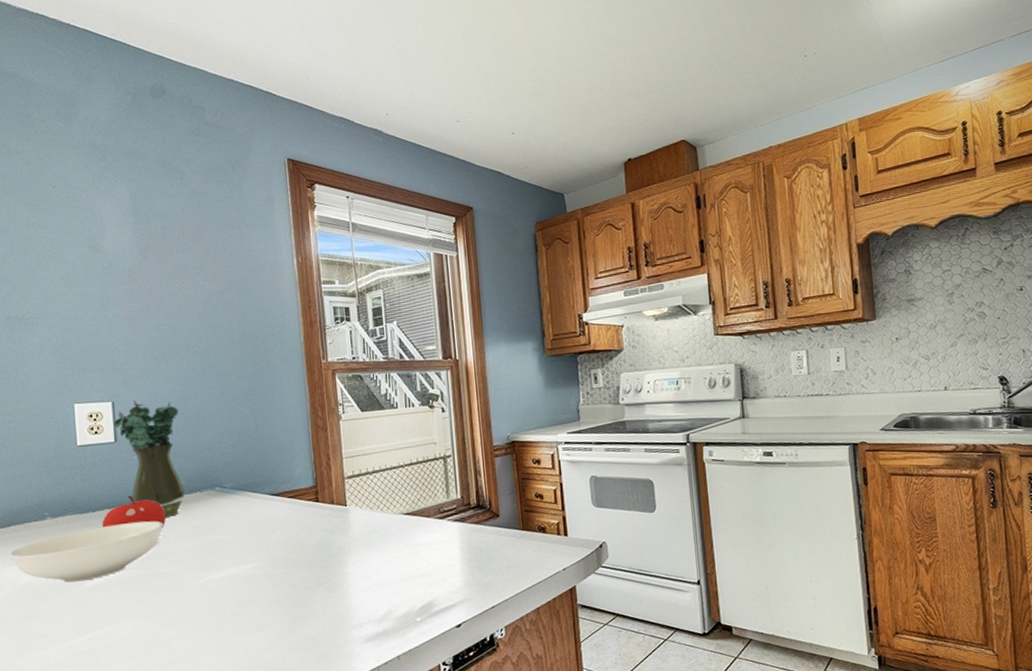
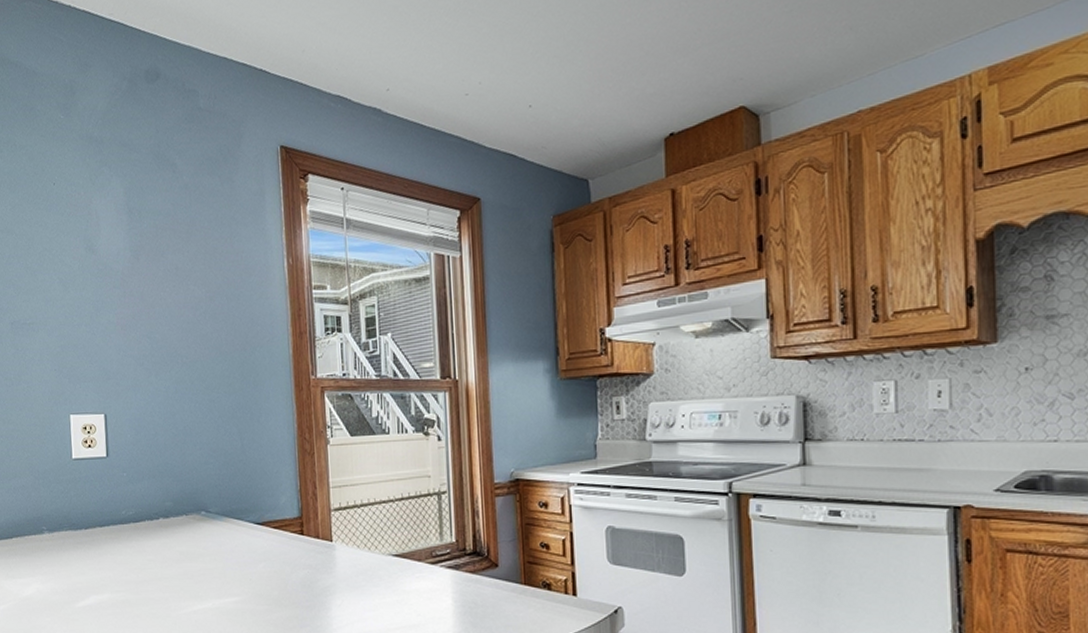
bowl: present [9,521,163,583] -> none [11,543,150,600]
fruit: present [102,495,166,529] -> none [93,514,154,552]
vase: present [113,400,185,517] -> none [105,413,172,540]

